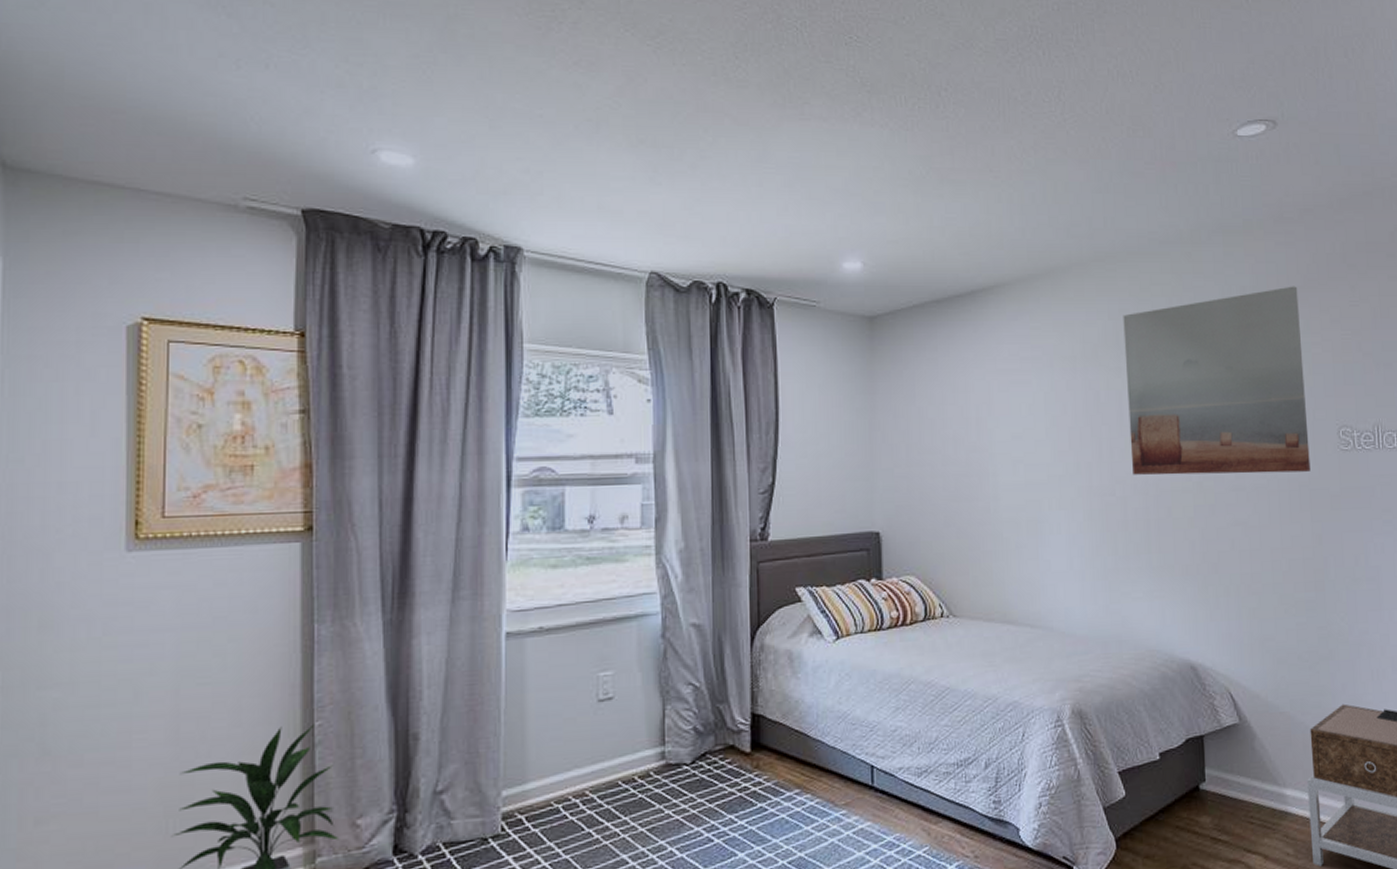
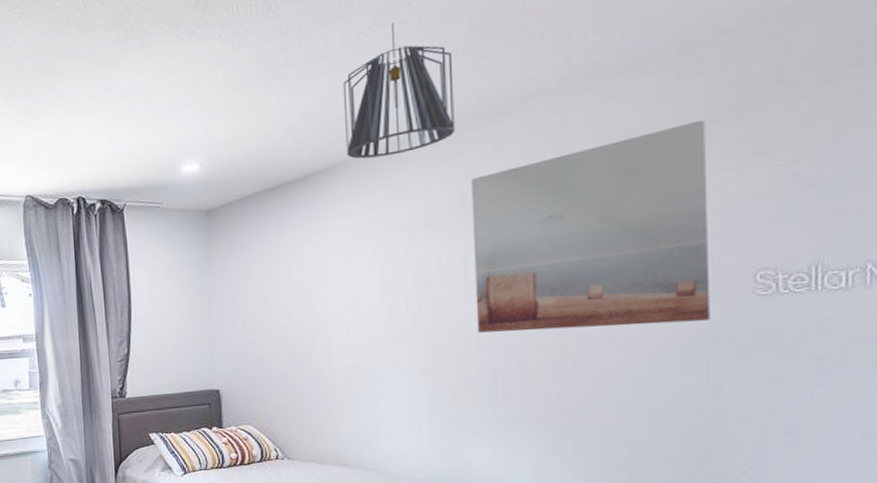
pendant light: none [1008,147,1108,281] -> present [342,22,455,159]

